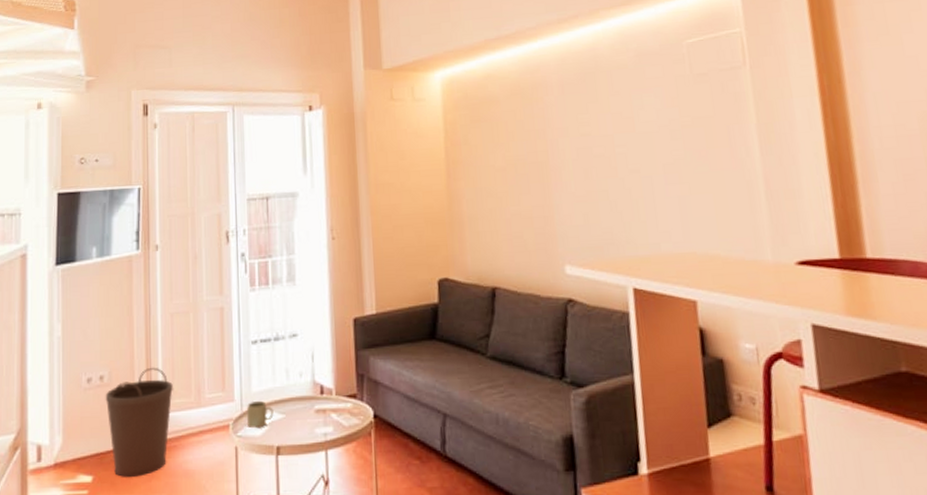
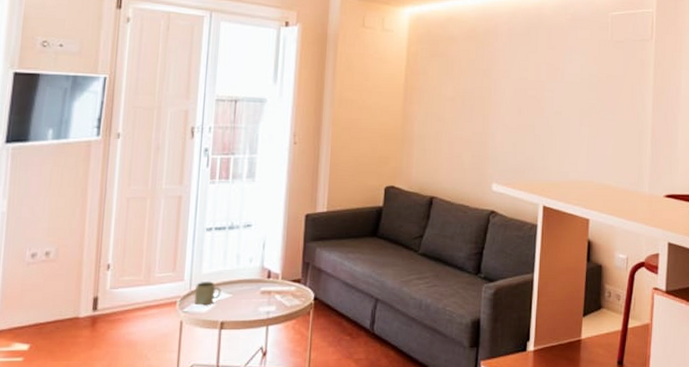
basket: present [105,367,174,477] -> none [49,246,124,346]

